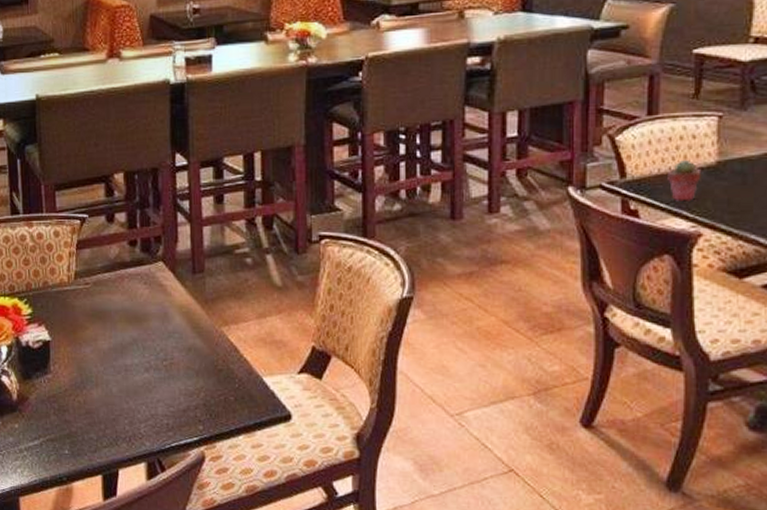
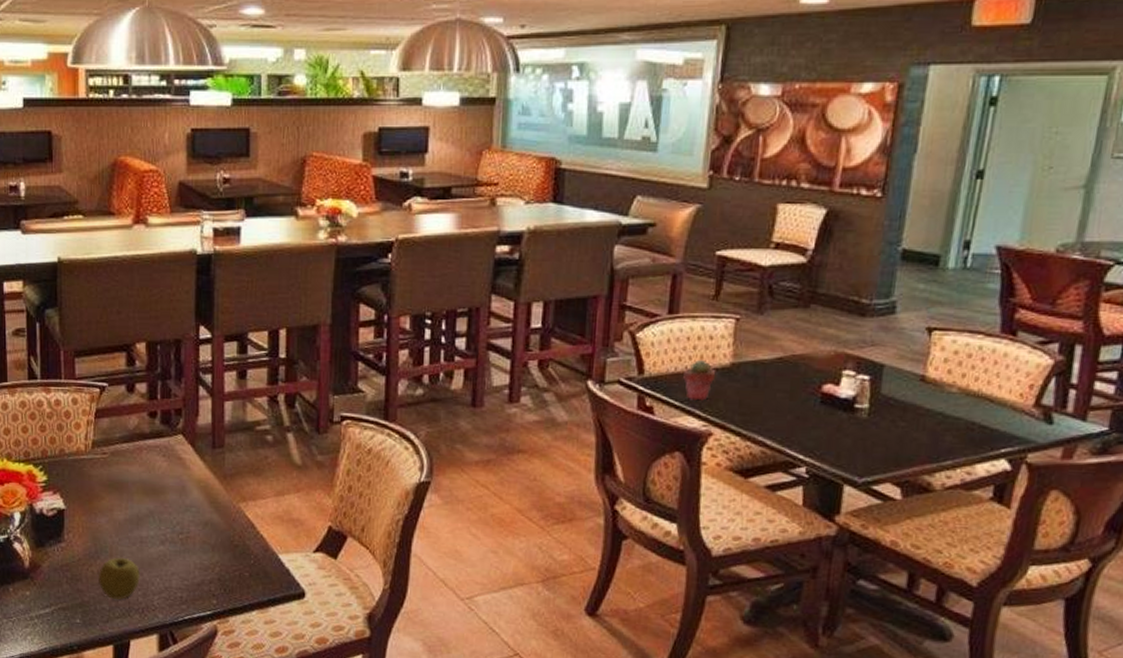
apple: none [85,386,127,429] -> present [99,557,141,600]

